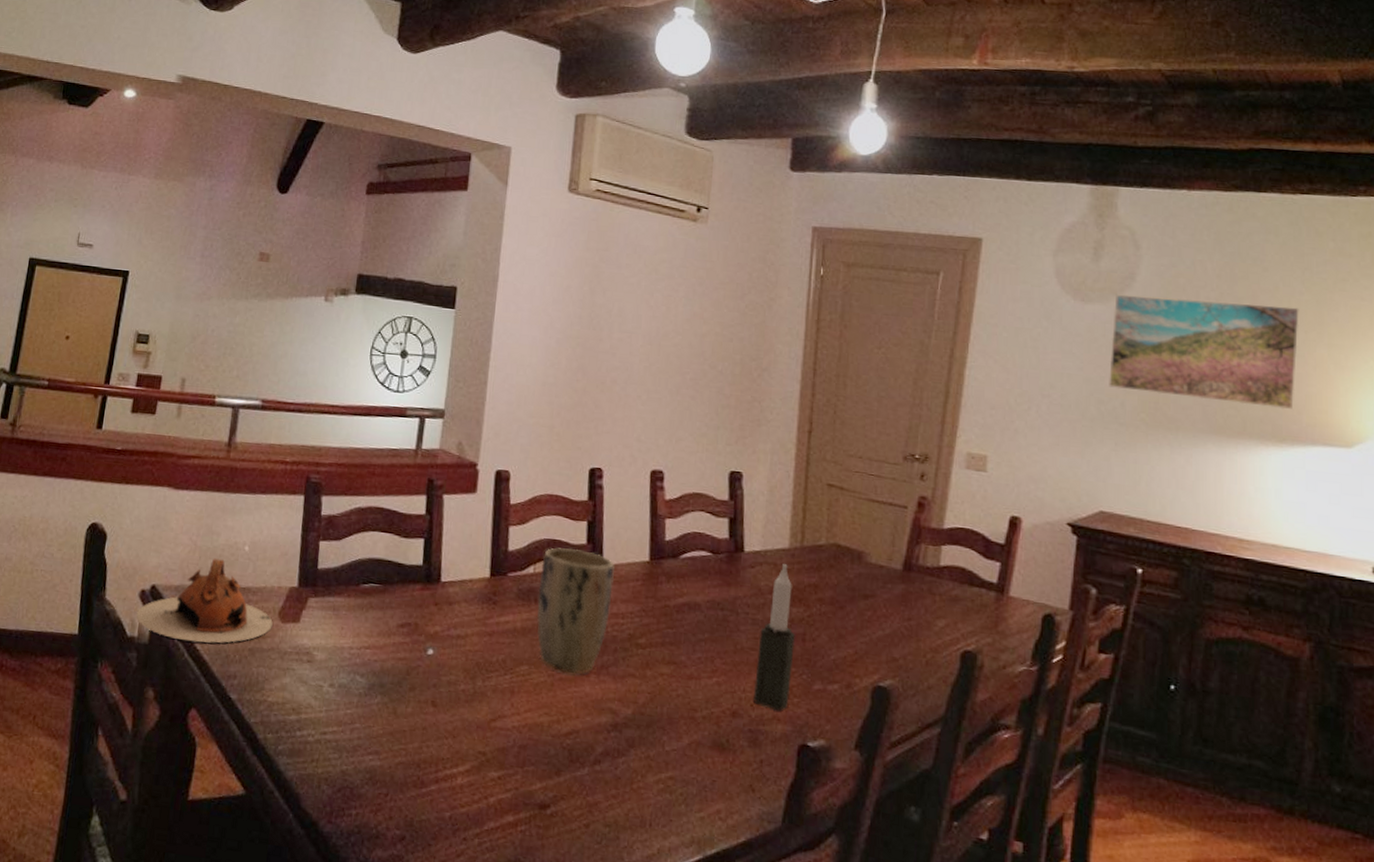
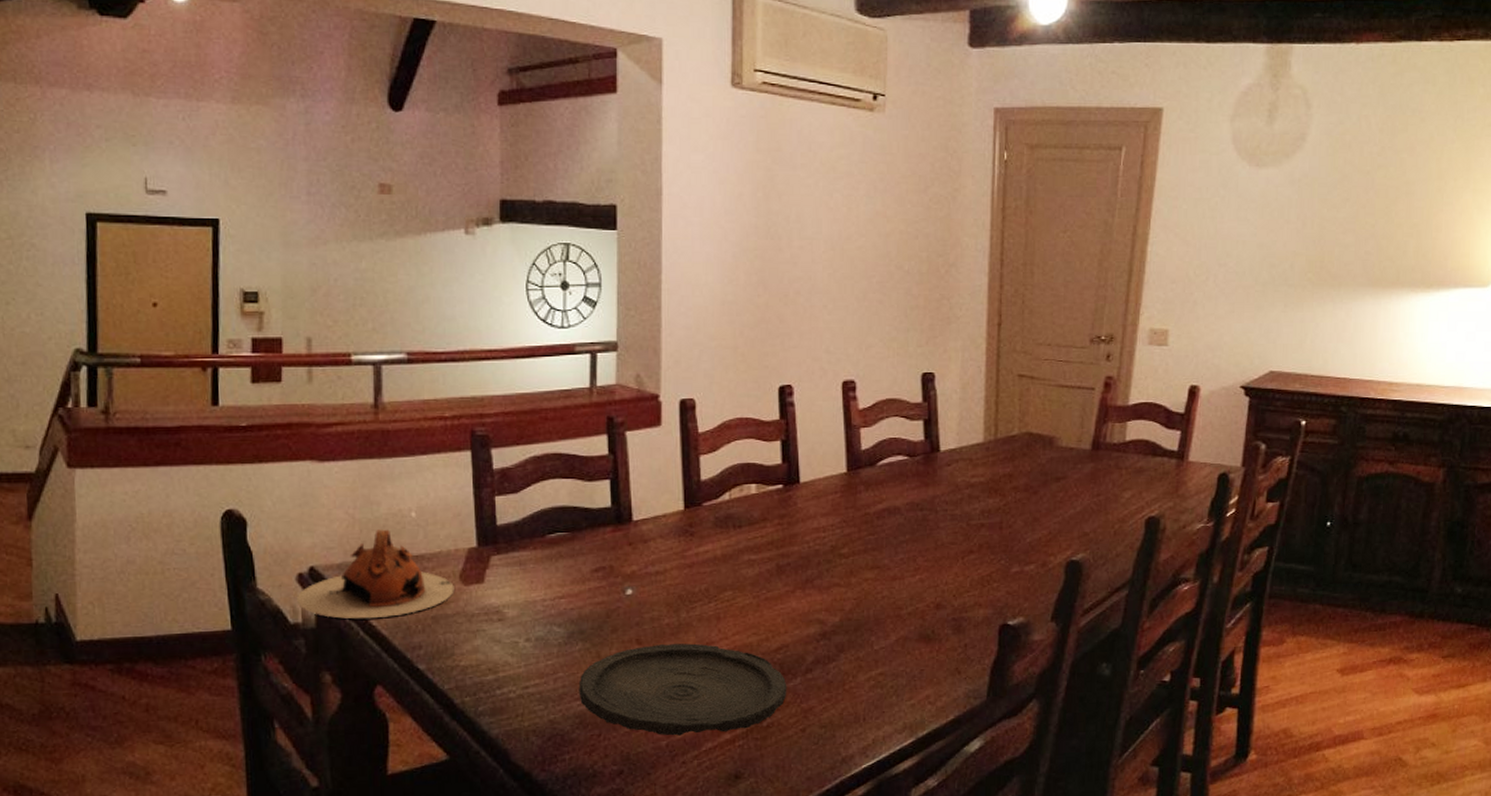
plate: none [372,709,574,814] -> present [578,643,787,736]
plant pot: present [536,547,614,675] -> none [736,470,812,593]
candle: present [754,564,795,711] -> none [956,458,992,597]
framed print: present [1109,294,1299,410] -> none [1280,155,1450,257]

